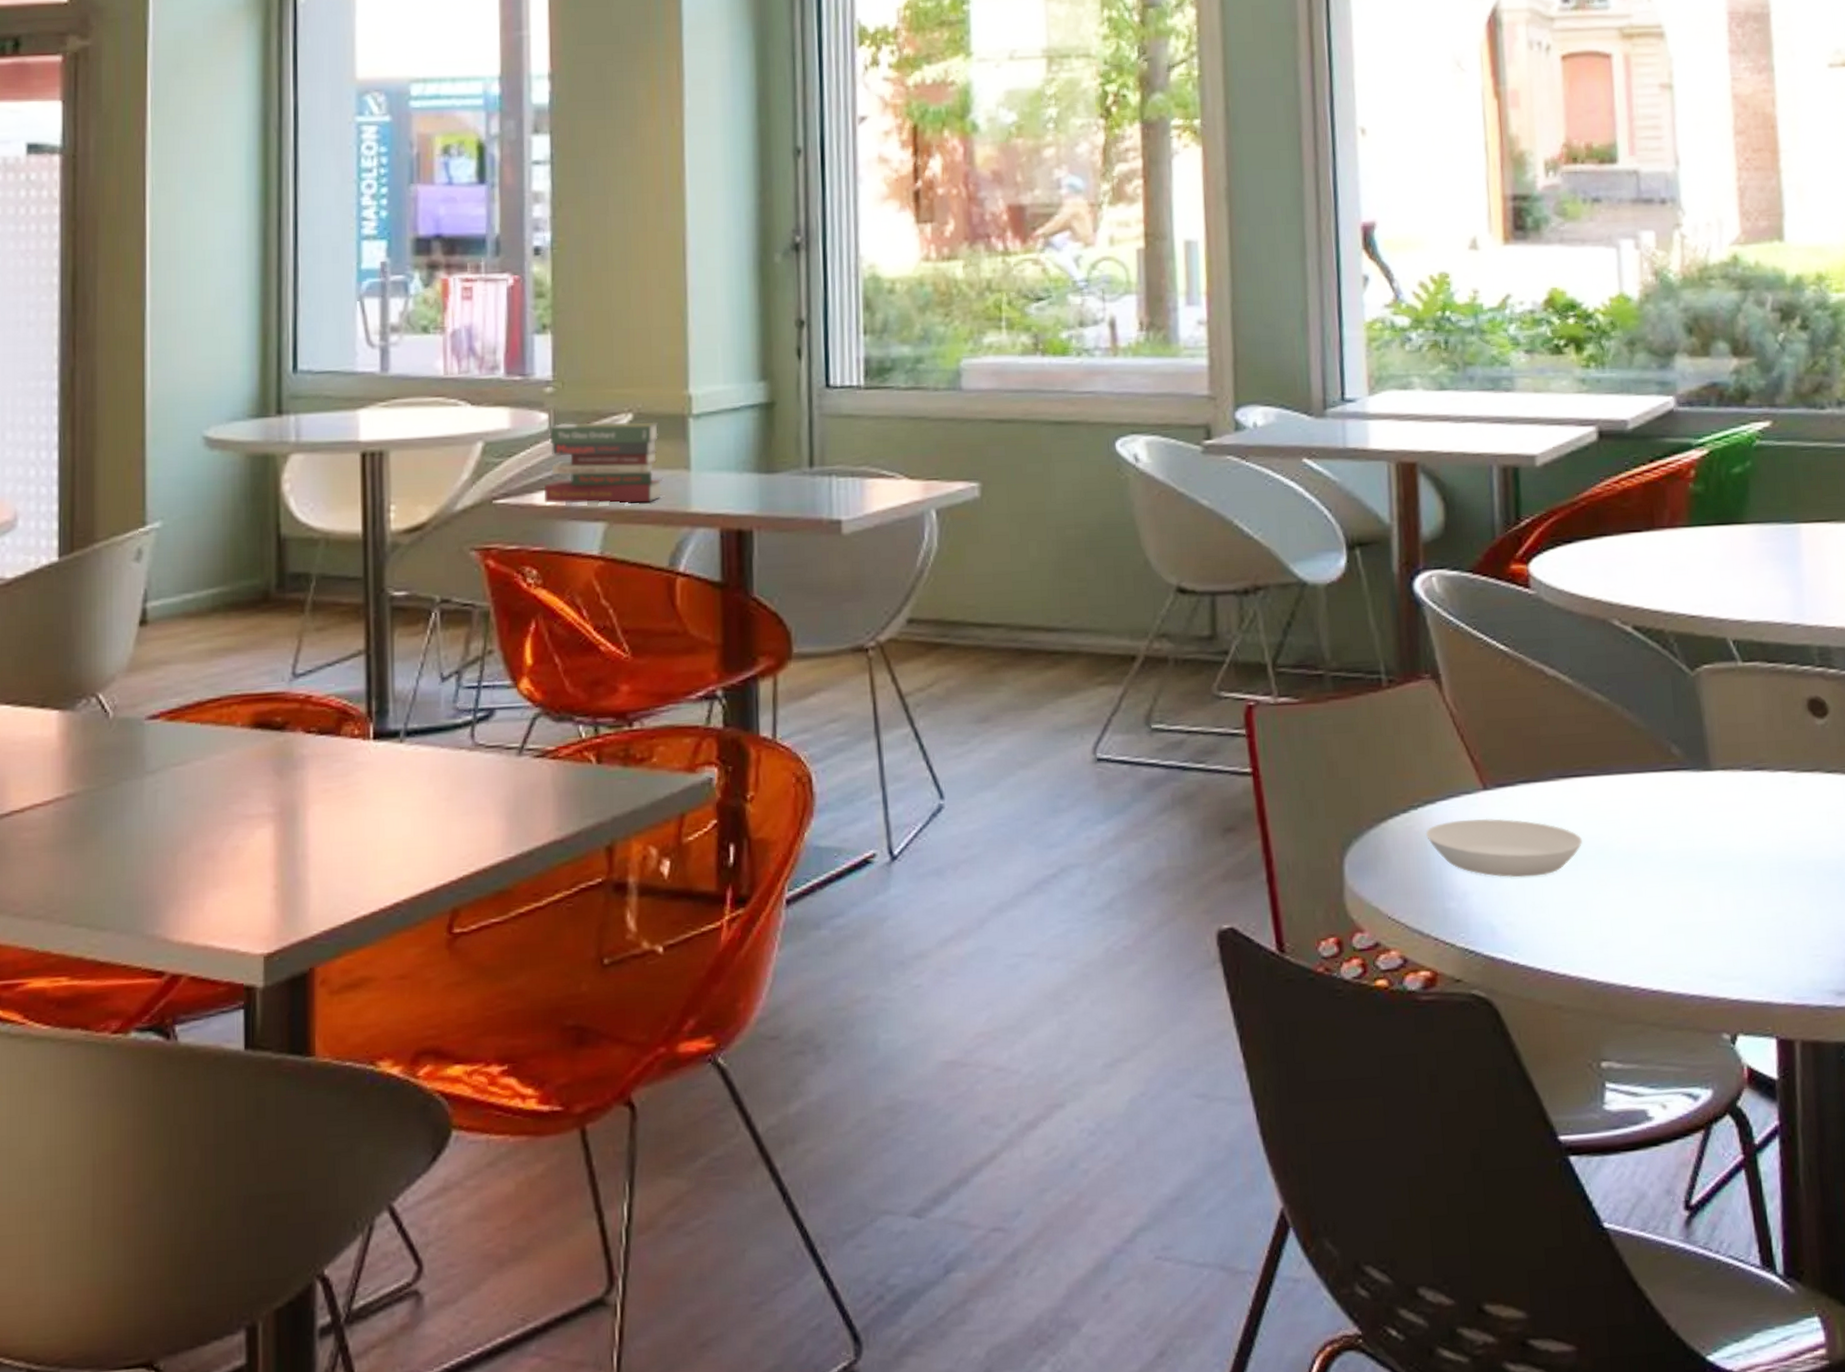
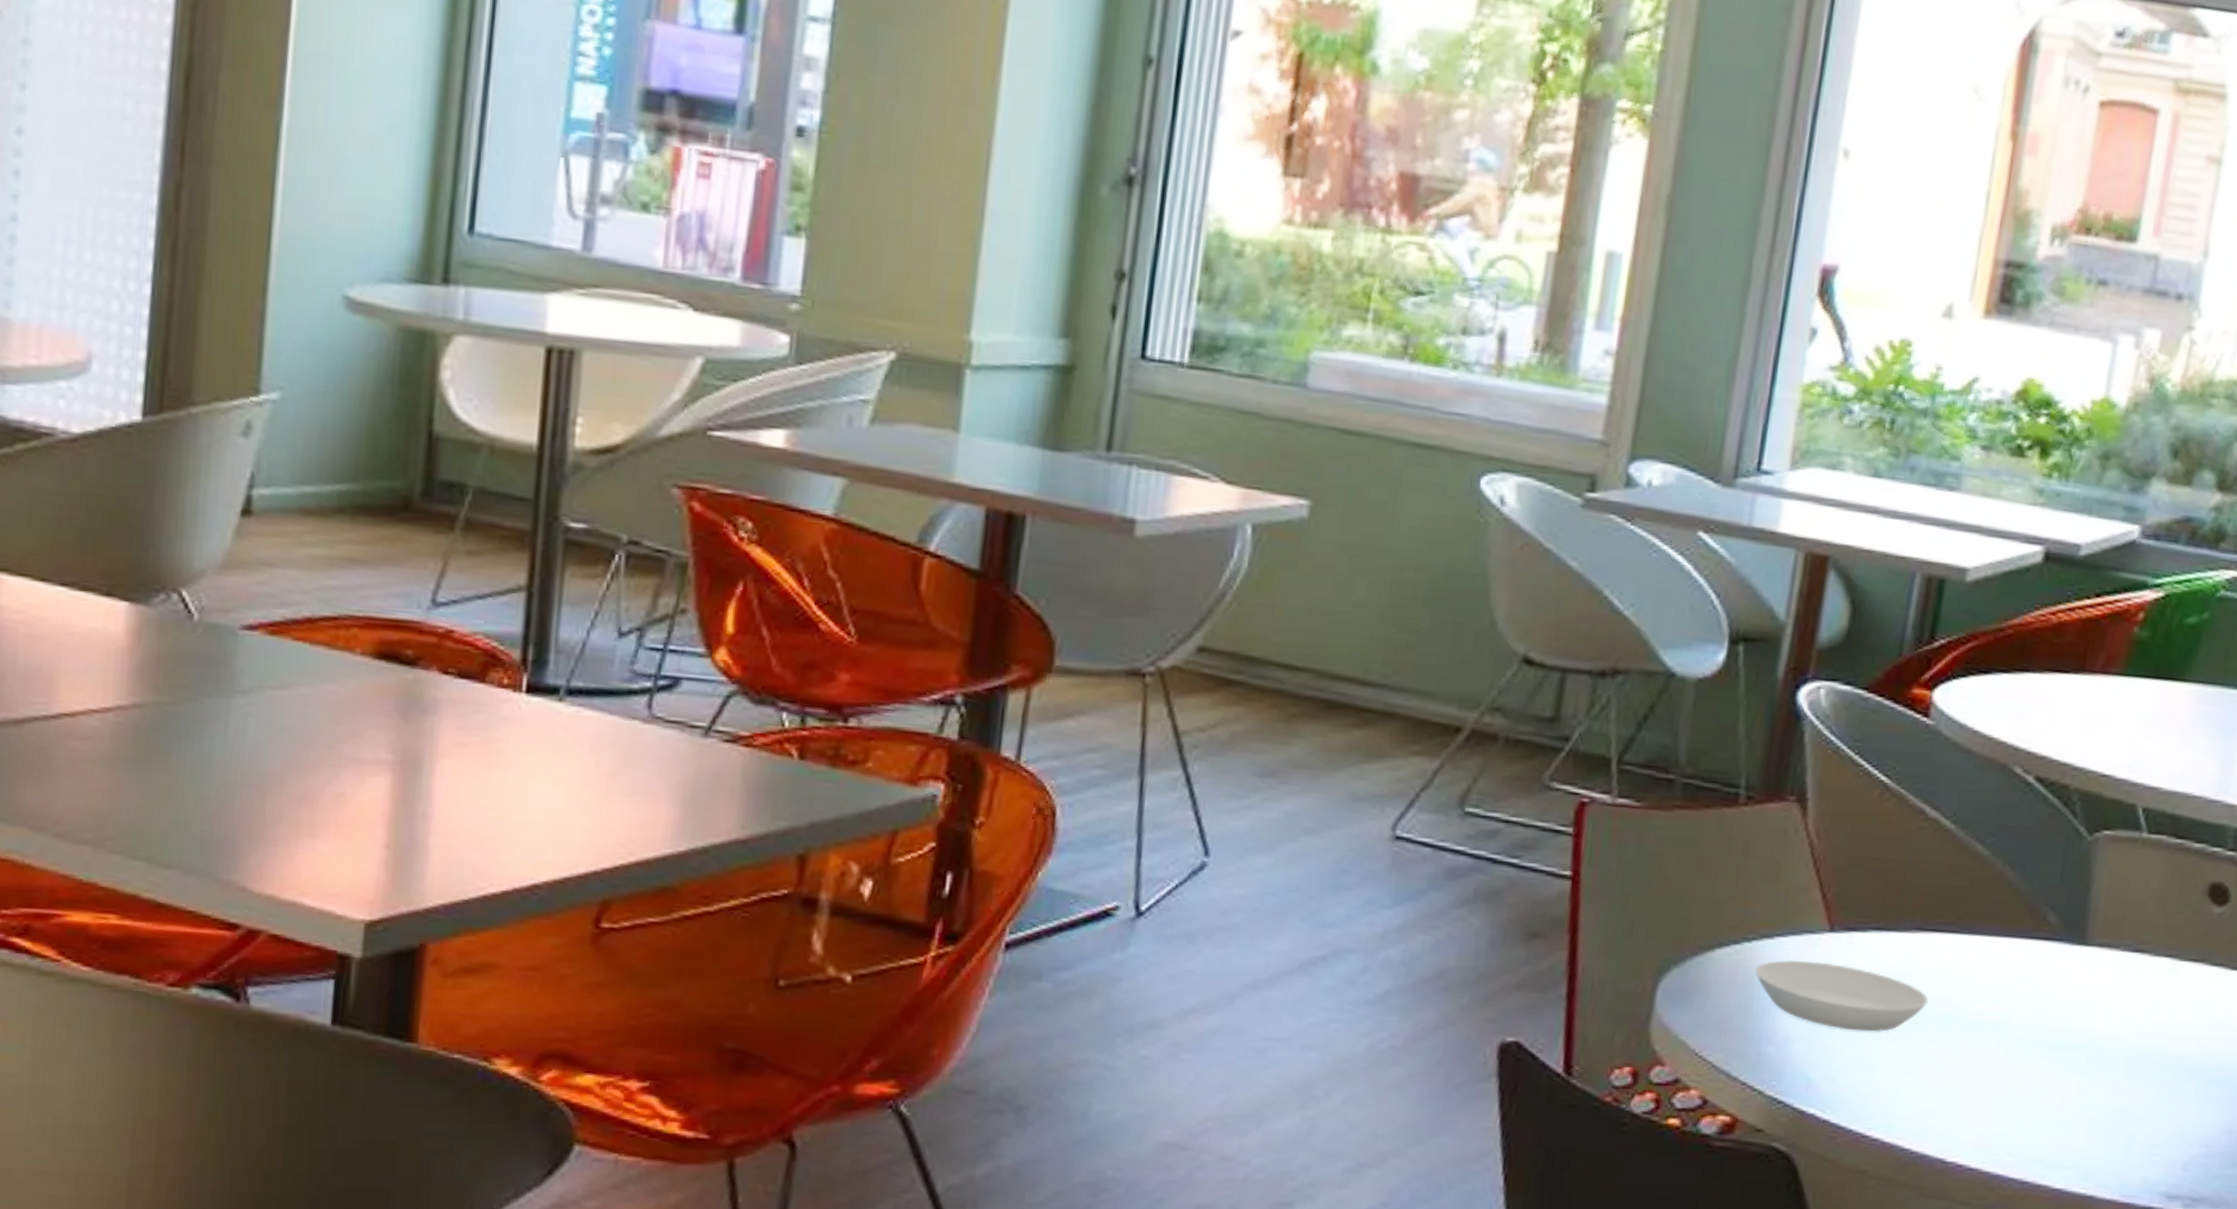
books: present [543,421,662,504] -> none [771,350,926,463]

